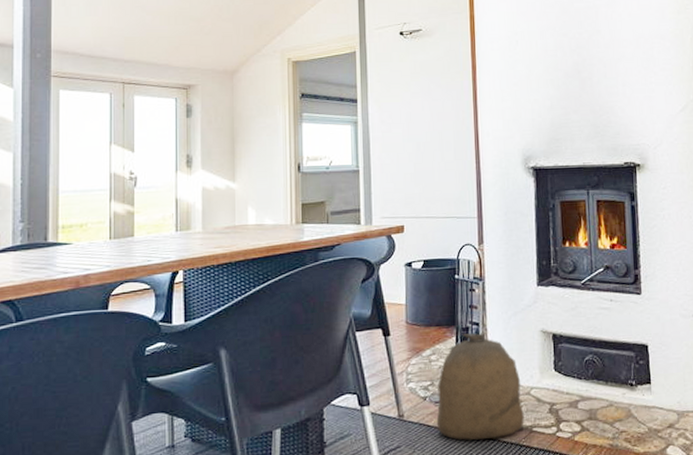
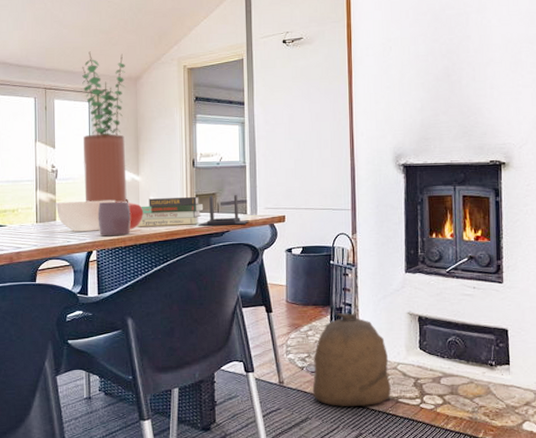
bowl: none [135,211,207,249] -> present [56,200,116,232]
vase: none [168,41,220,215] -> present [82,51,127,203]
mug: none [185,212,225,253] -> present [97,201,131,235]
fruit: none [207,209,240,246] -> present [116,198,143,230]
books: none [232,205,311,241] -> present [137,196,204,226]
napkin holder: none [303,203,363,239] -> present [197,195,249,226]

